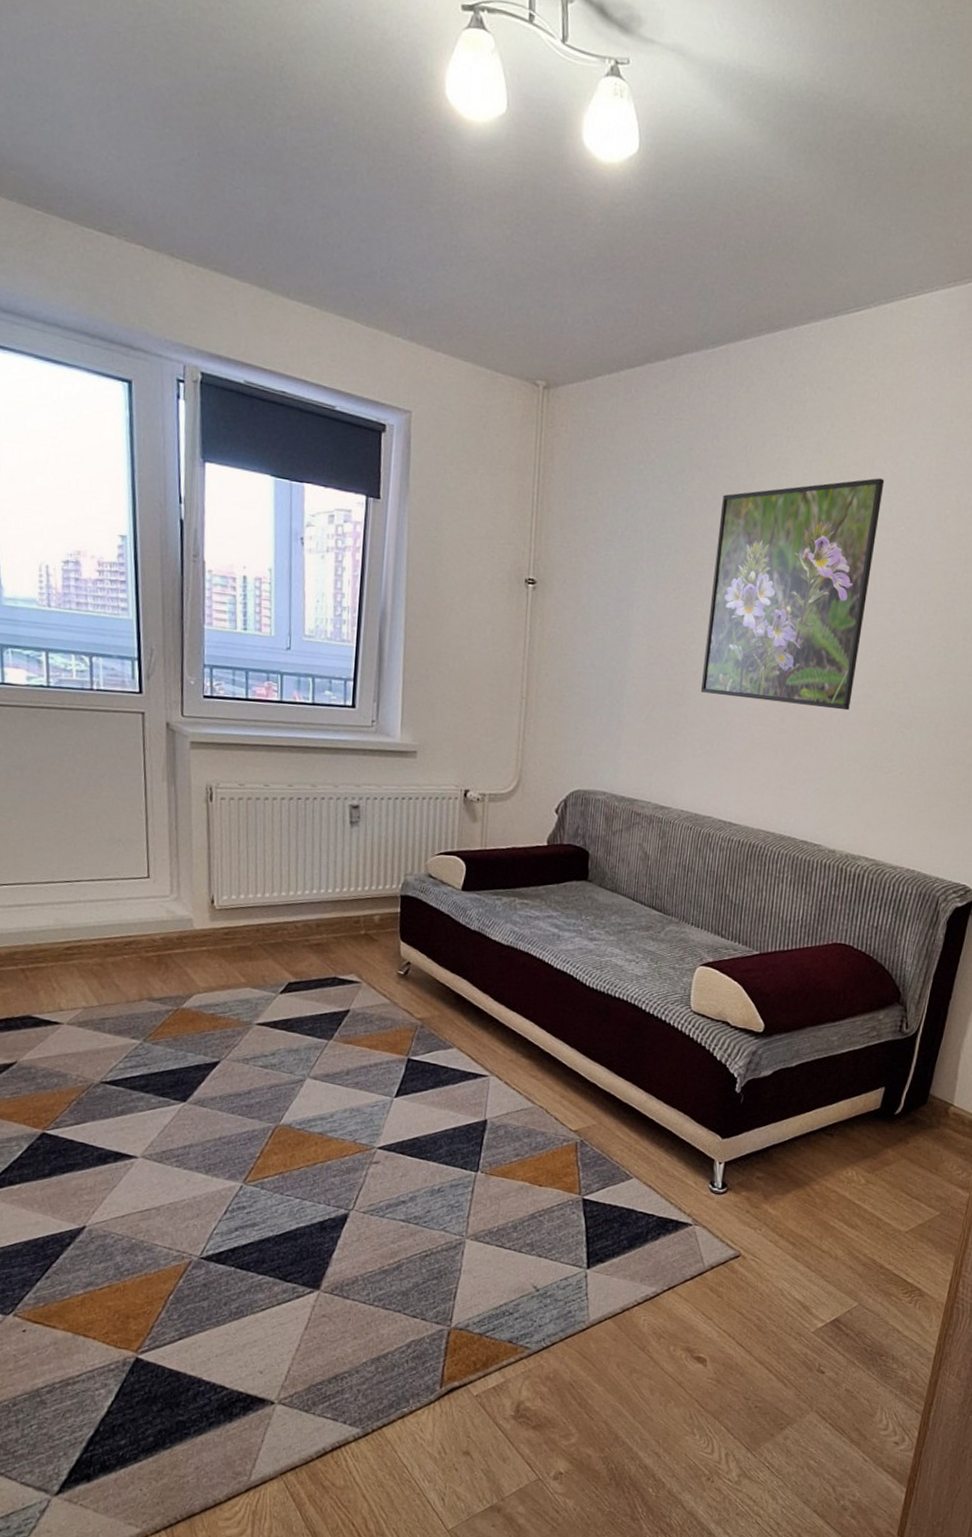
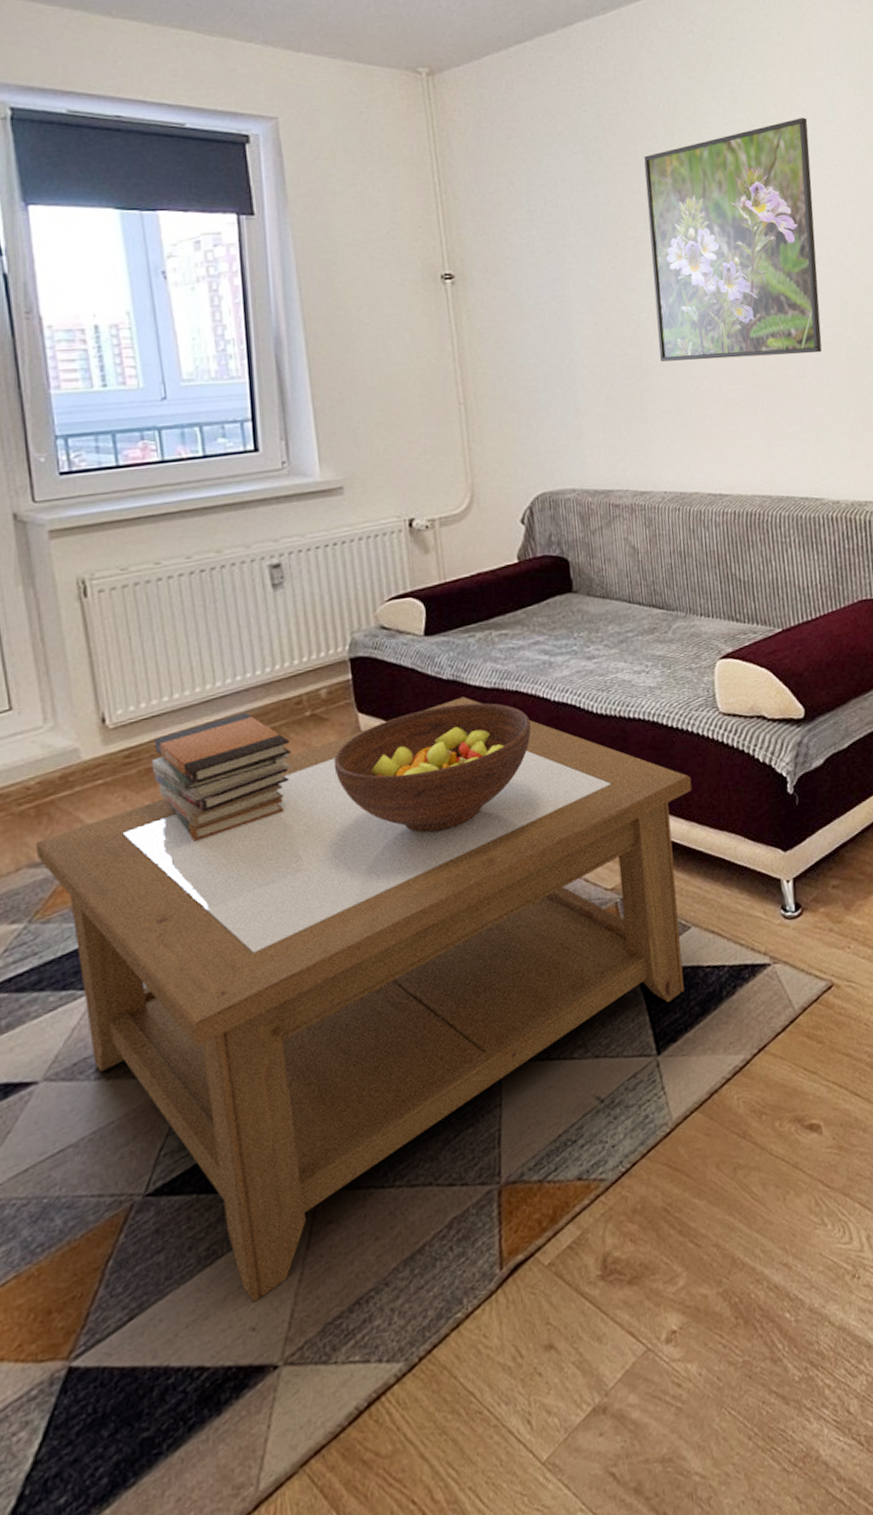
coffee table: none [154,947,657,1355] -> present [35,696,692,1303]
book stack: none [242,920,347,1011] -> present [151,712,291,842]
fruit bowl: none [376,950,534,1051] -> present [333,702,531,833]

